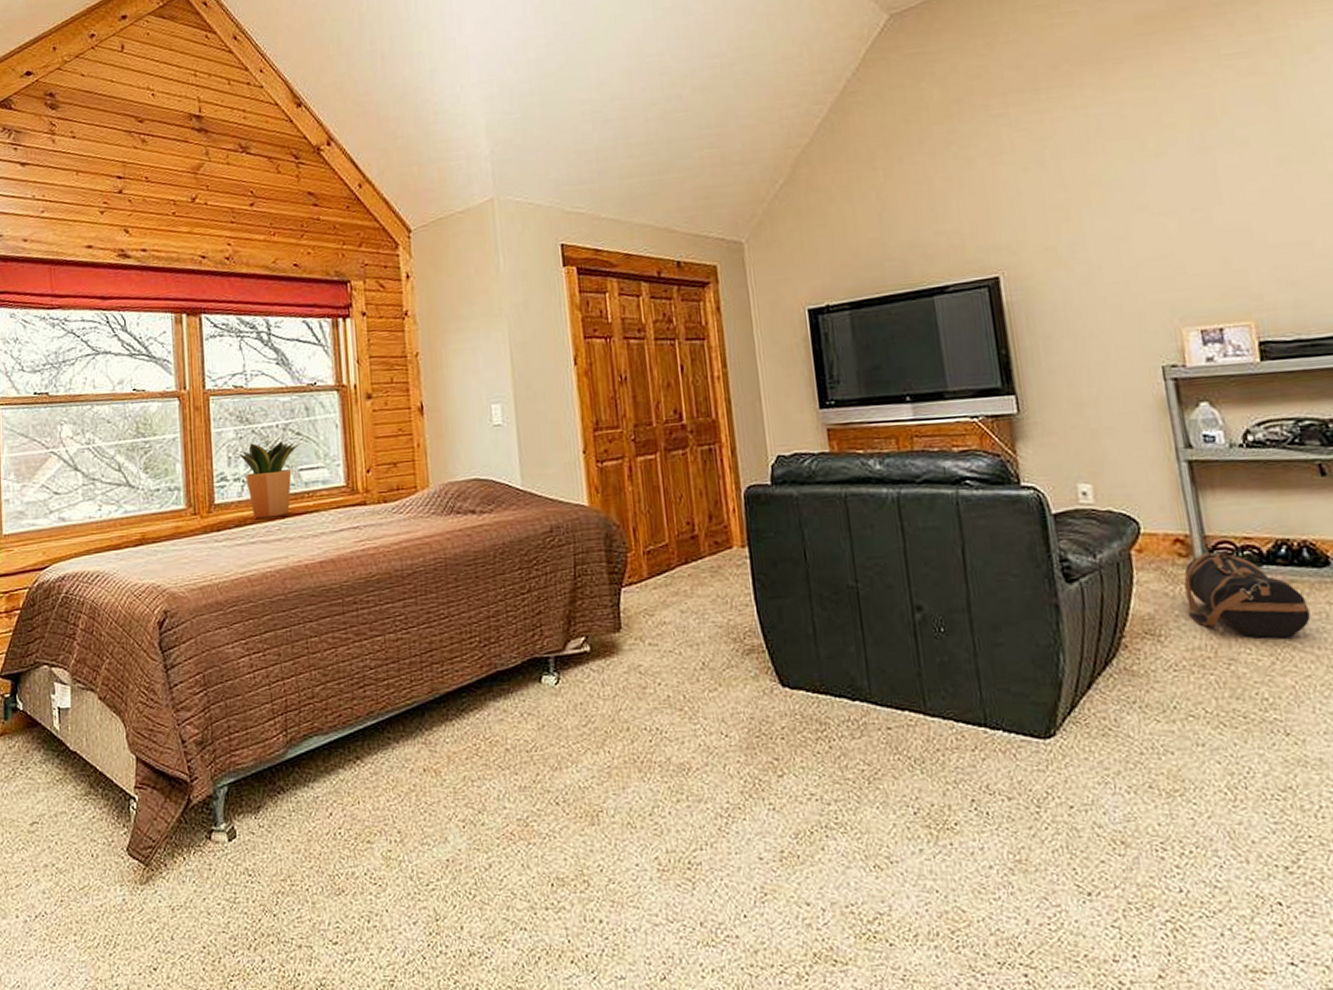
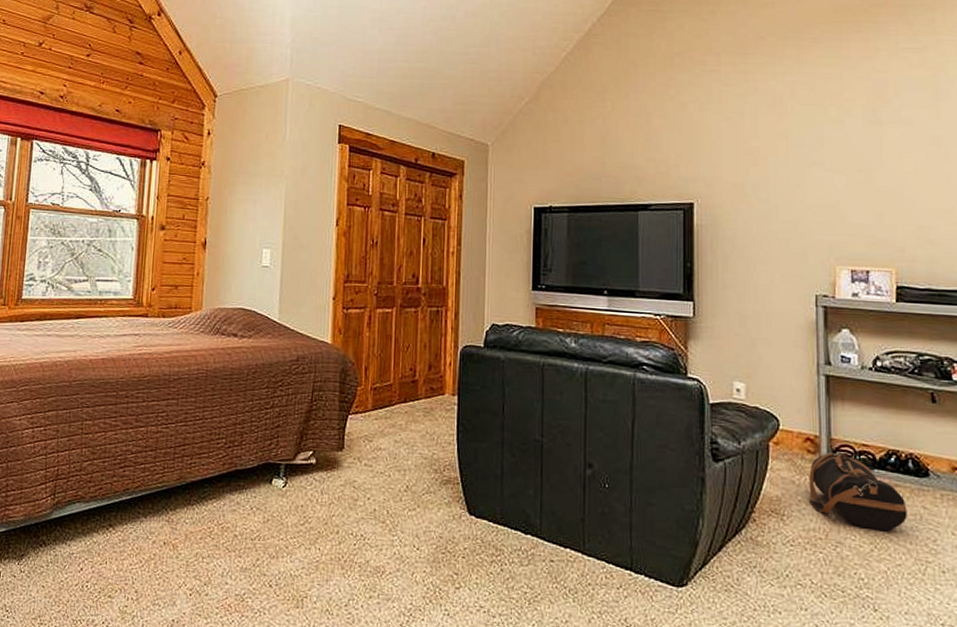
potted plant: present [233,440,300,519] -> none [43,253,100,317]

